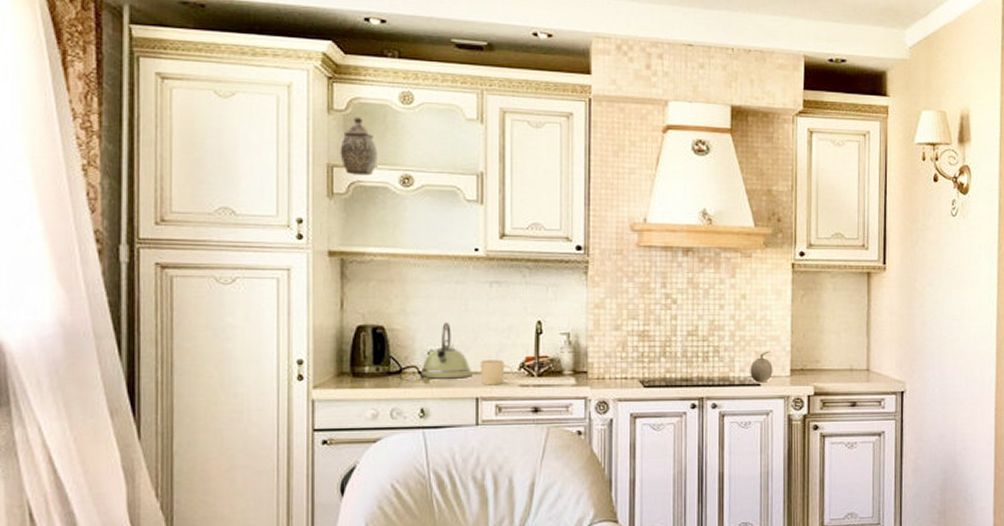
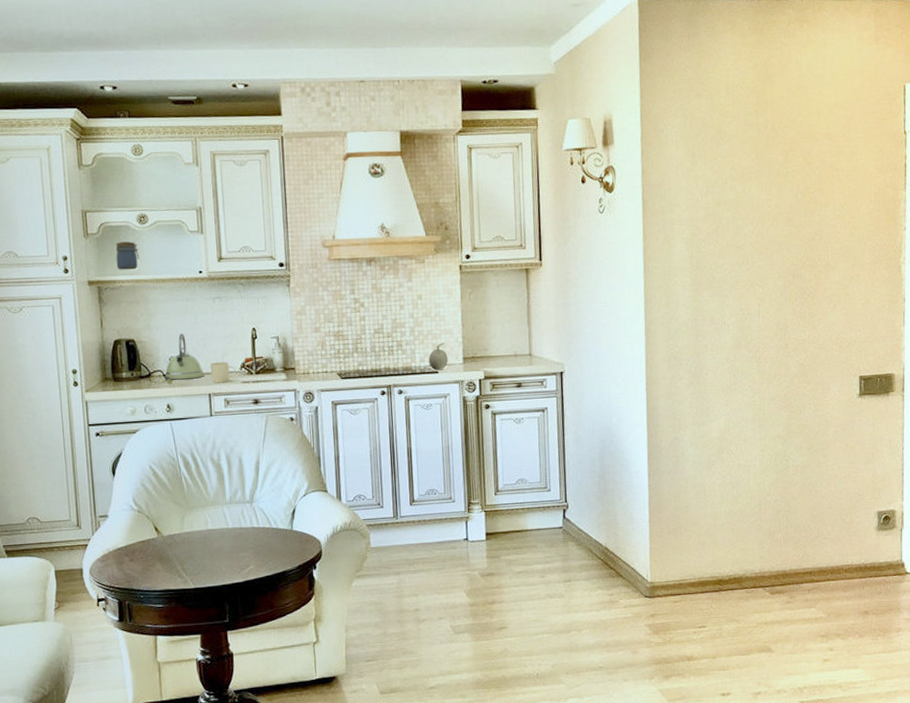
decorative jar: present [340,118,378,176] -> none [90,170,119,218]
jar: none [368,206,399,241] -> present [116,241,140,270]

